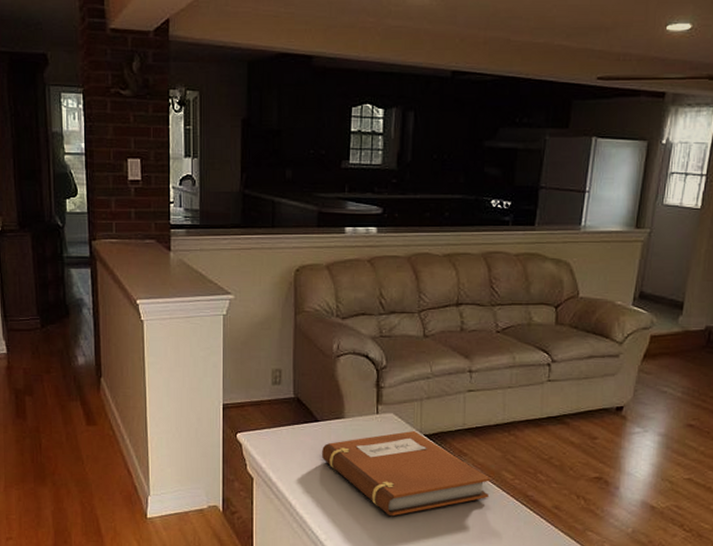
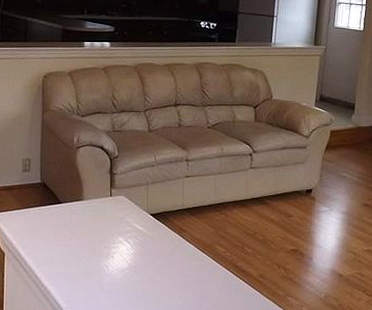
notebook: present [321,430,490,516] -> none [63,210,206,285]

